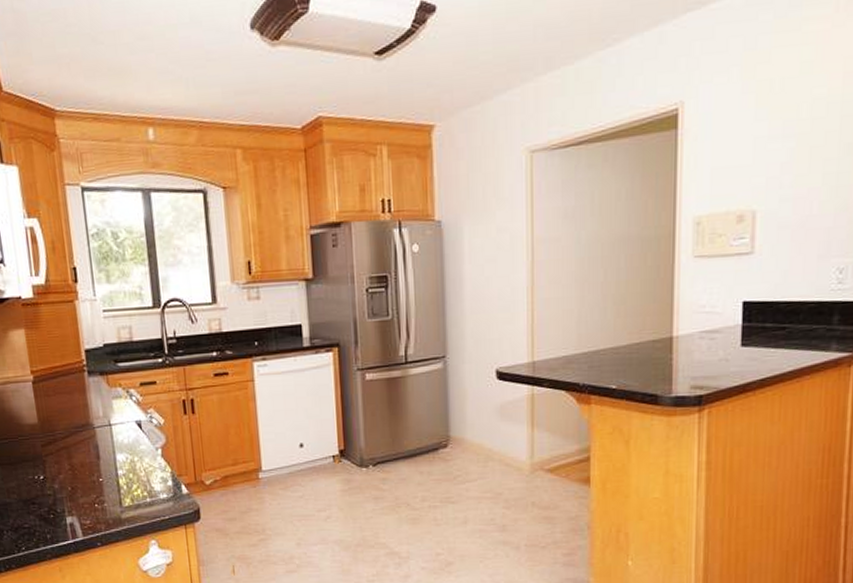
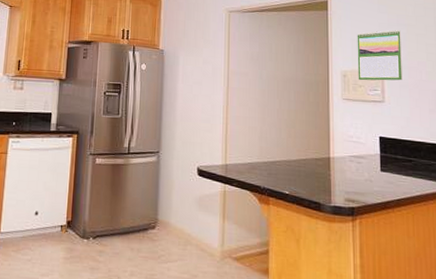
calendar: none [717,144,787,228] -> present [357,30,403,81]

